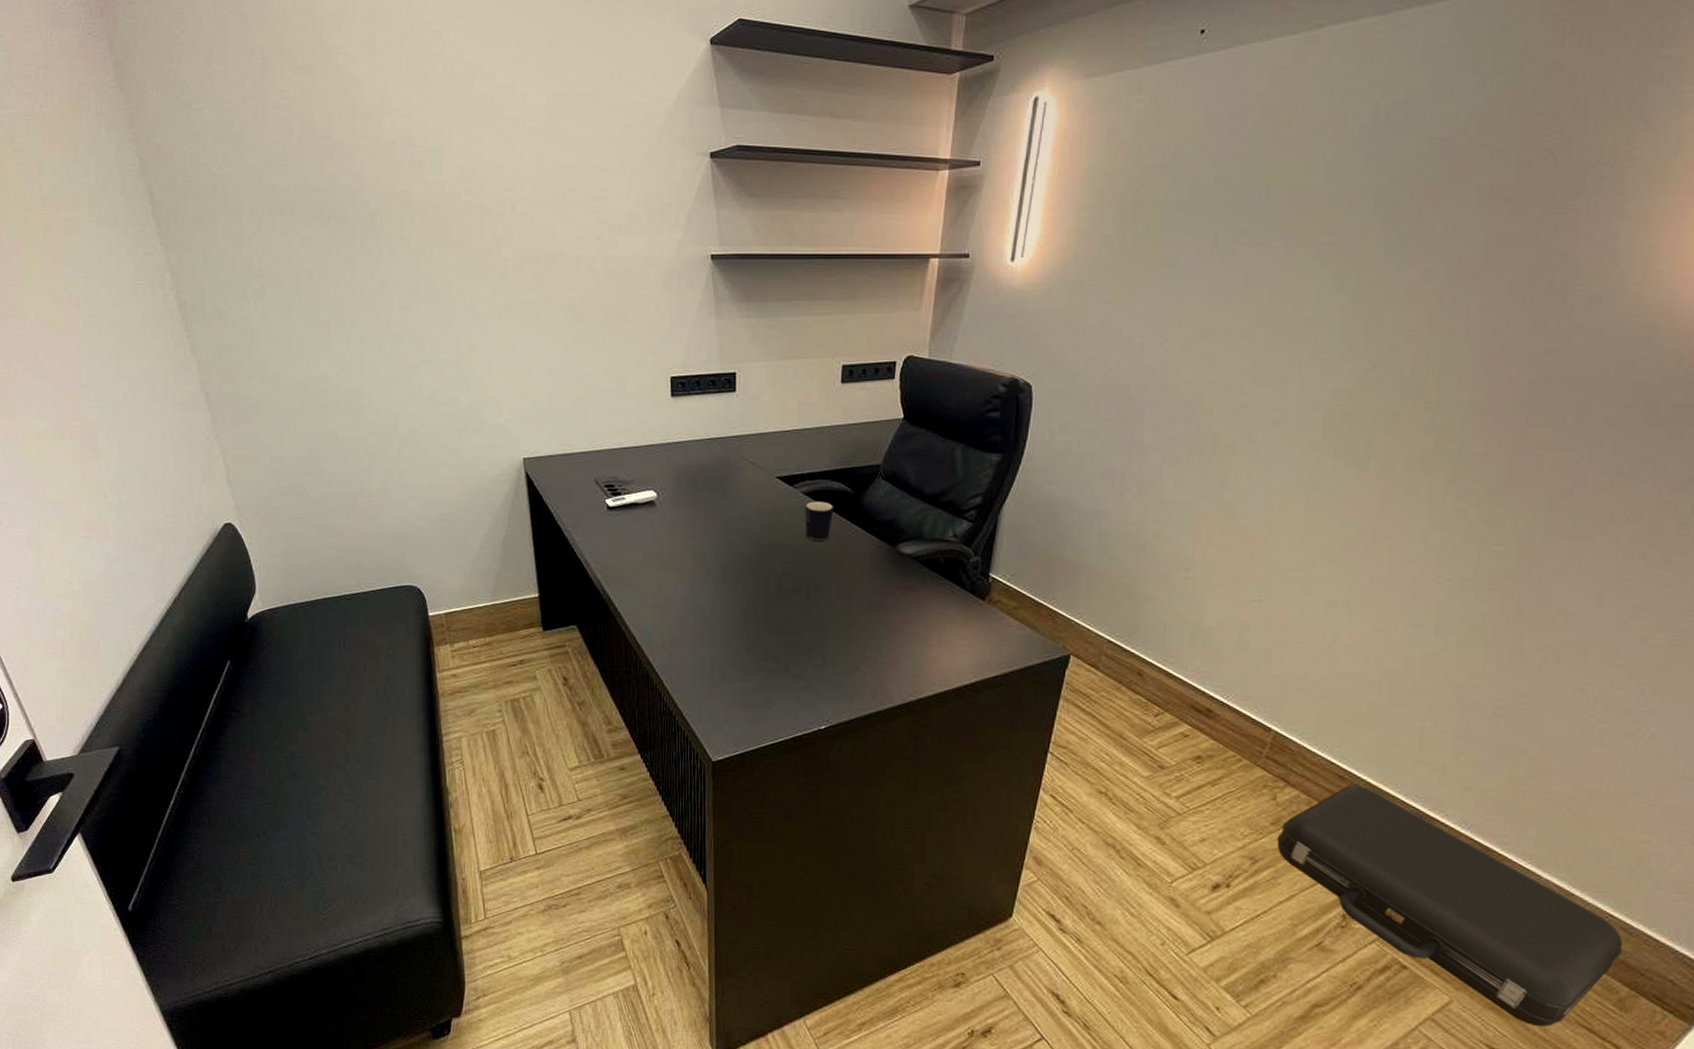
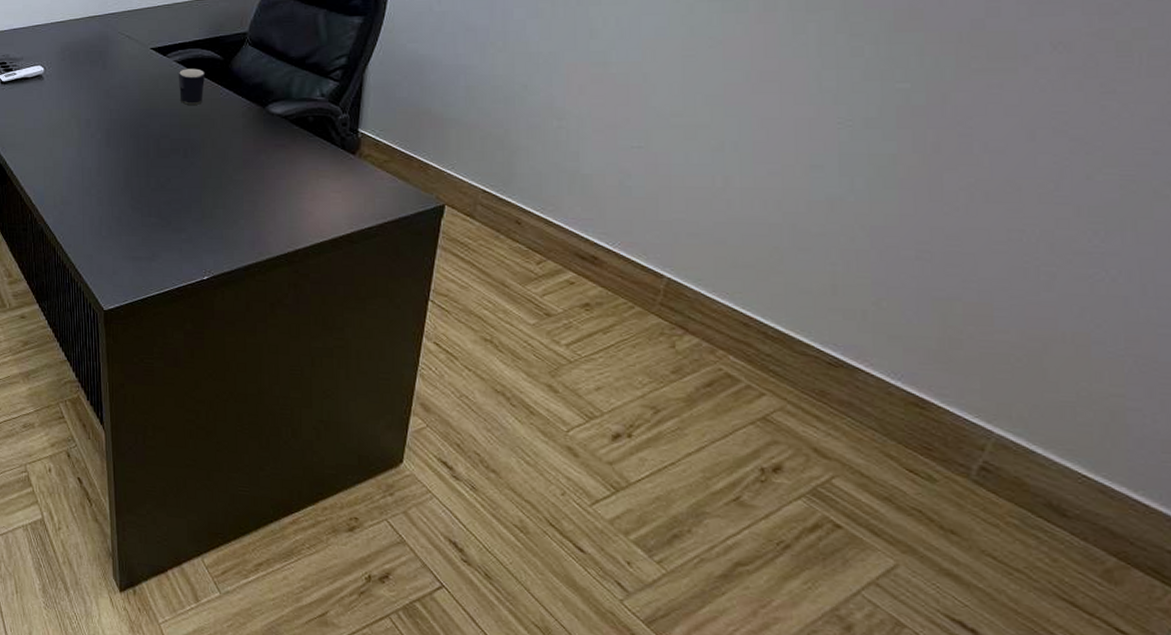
briefcase: present [1277,785,1623,1027] -> none [680,332,1104,598]

